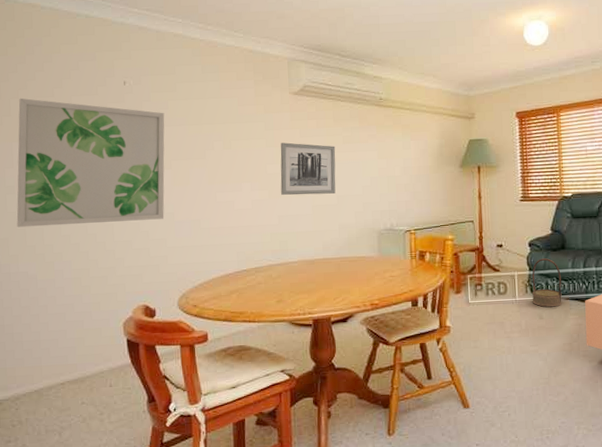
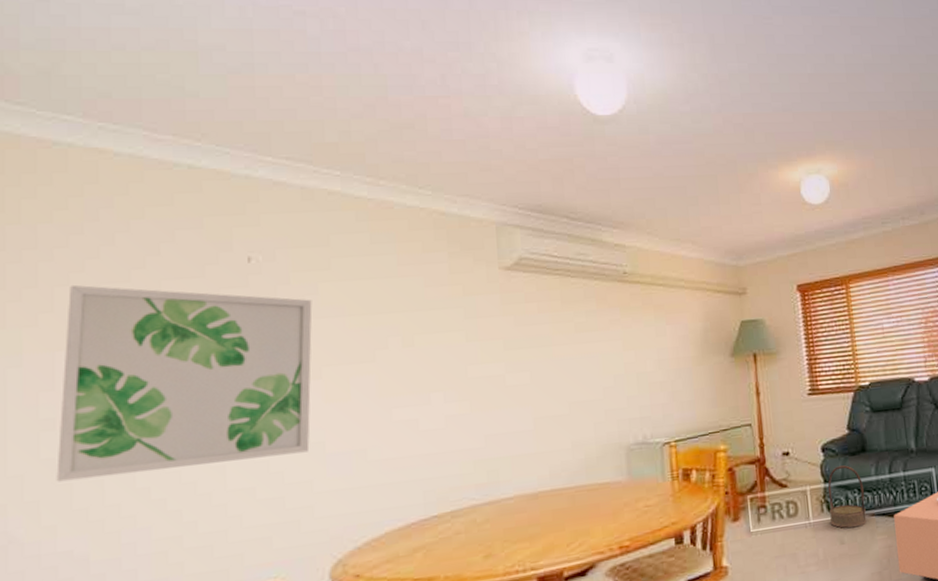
wall art: present [280,142,336,195] -> none [486,334,567,406]

